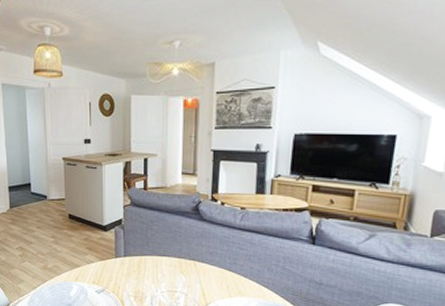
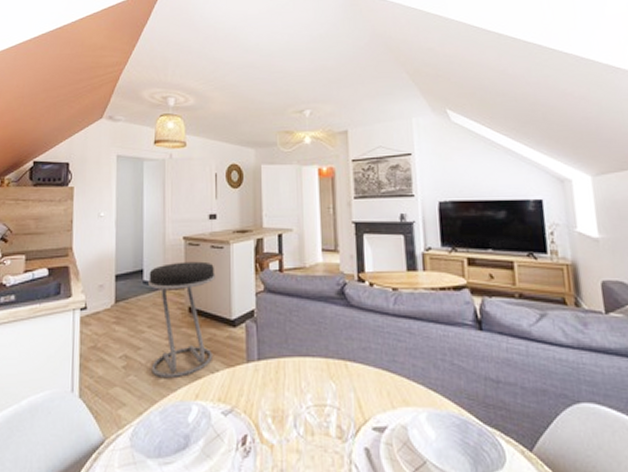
stool: none [34,178,90,266] -> present [147,261,215,379]

